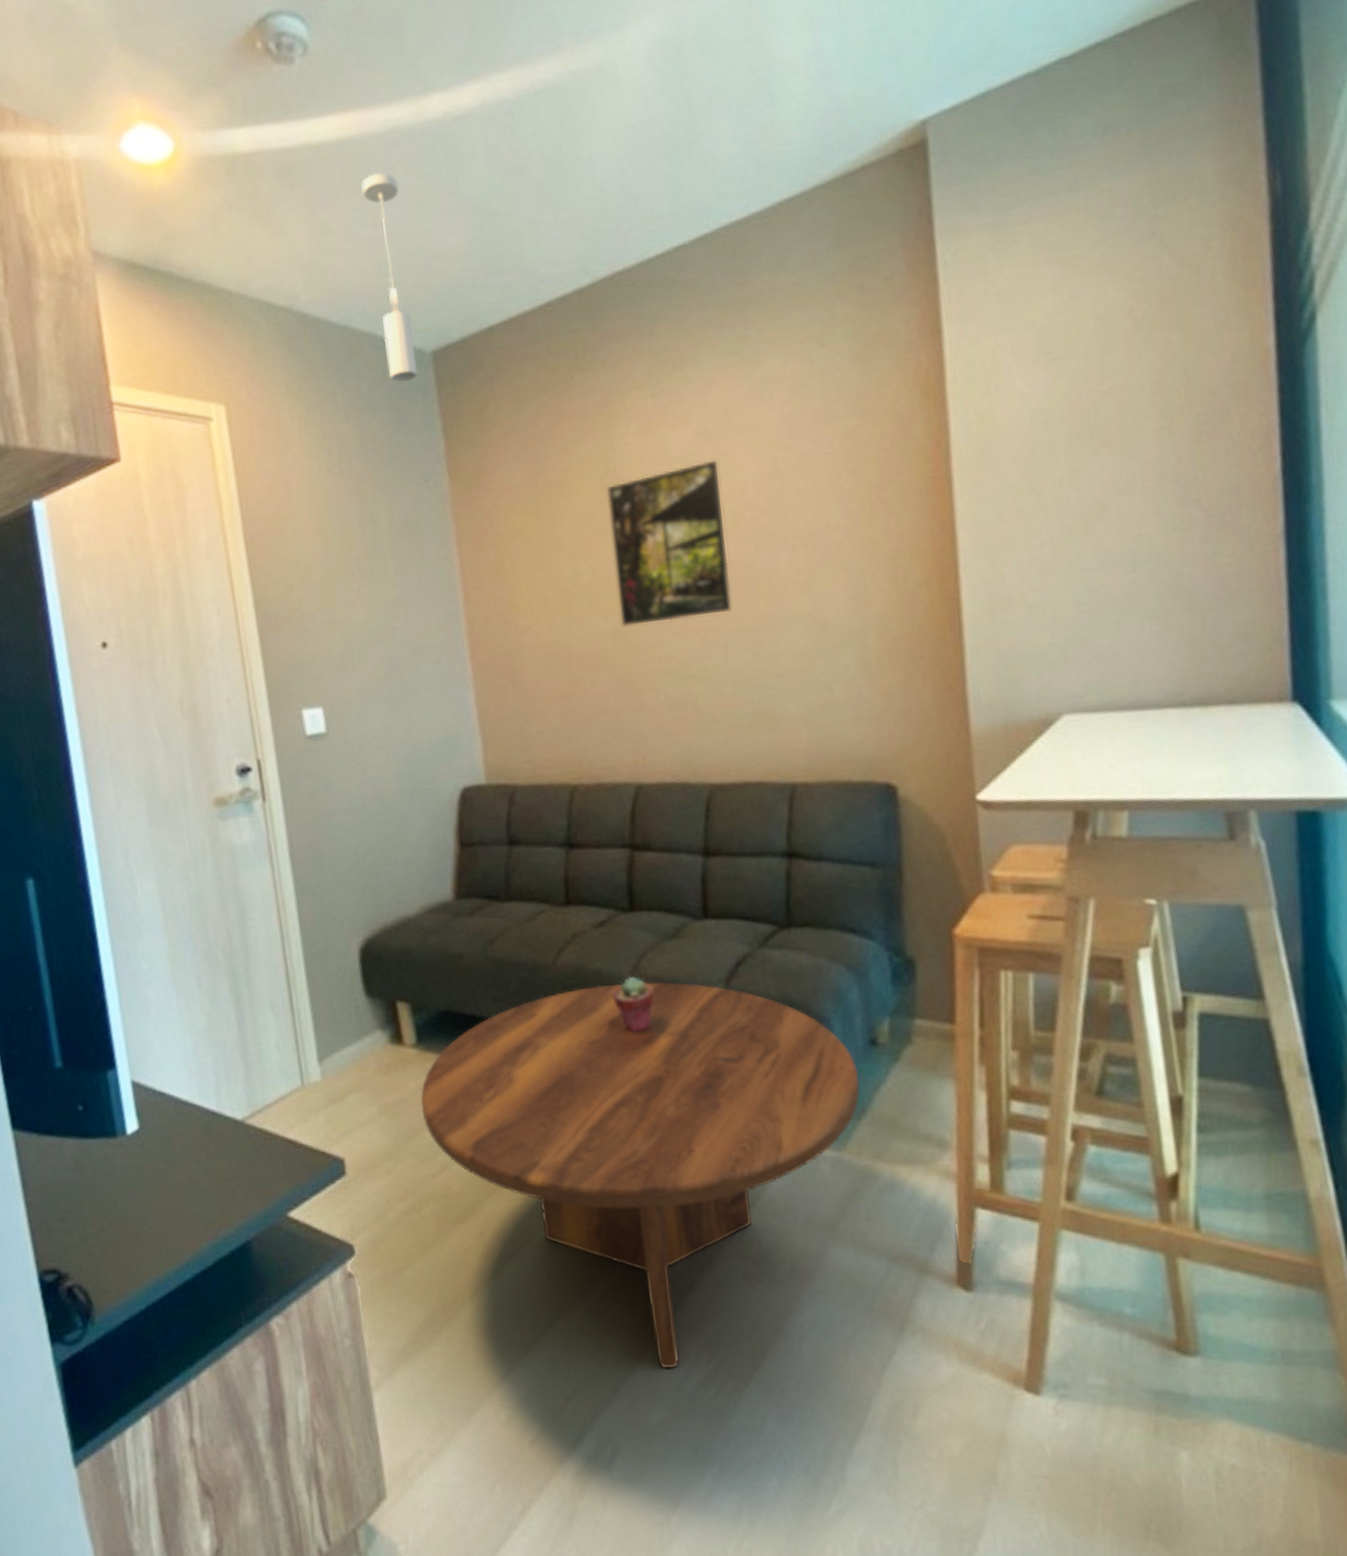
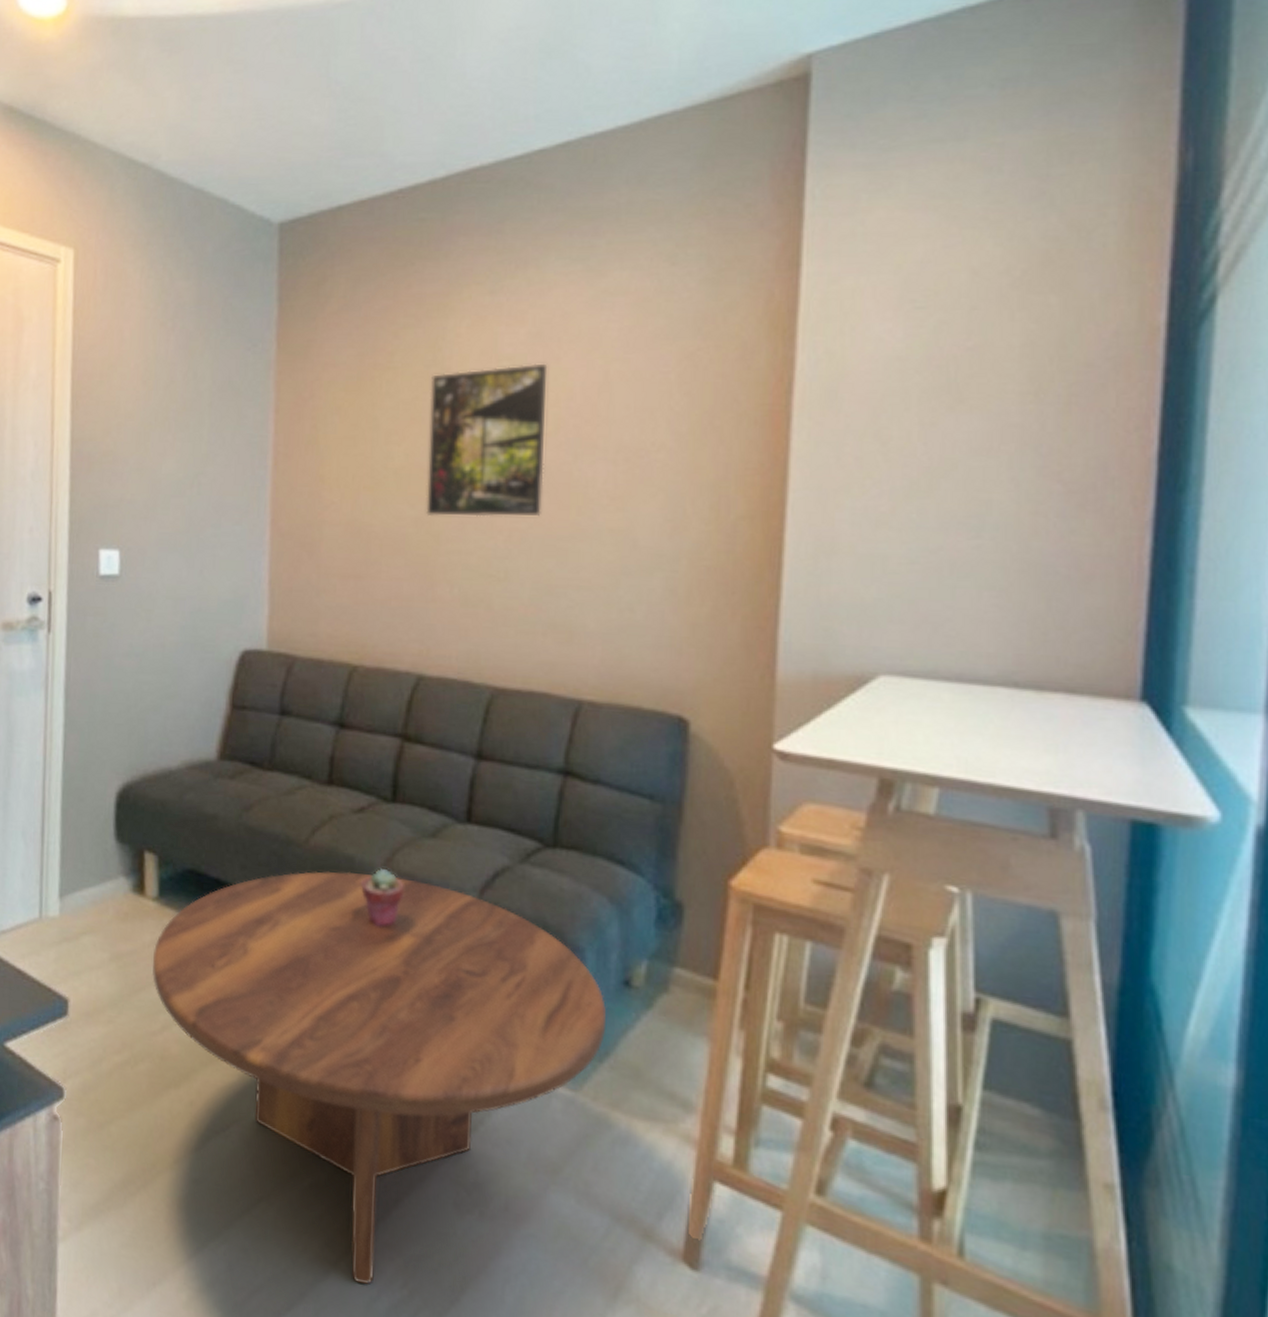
pendant light: present [361,173,418,383] -> none [234,48,272,249]

